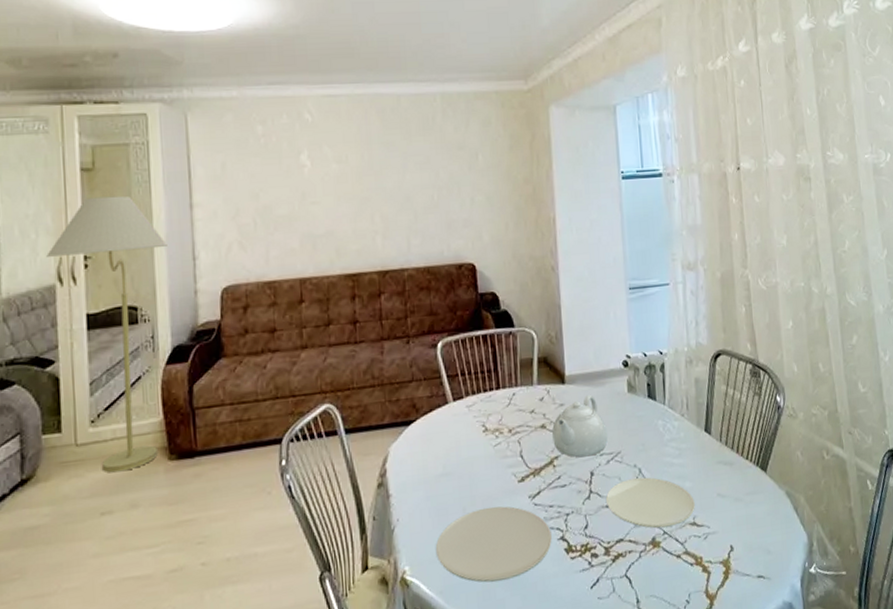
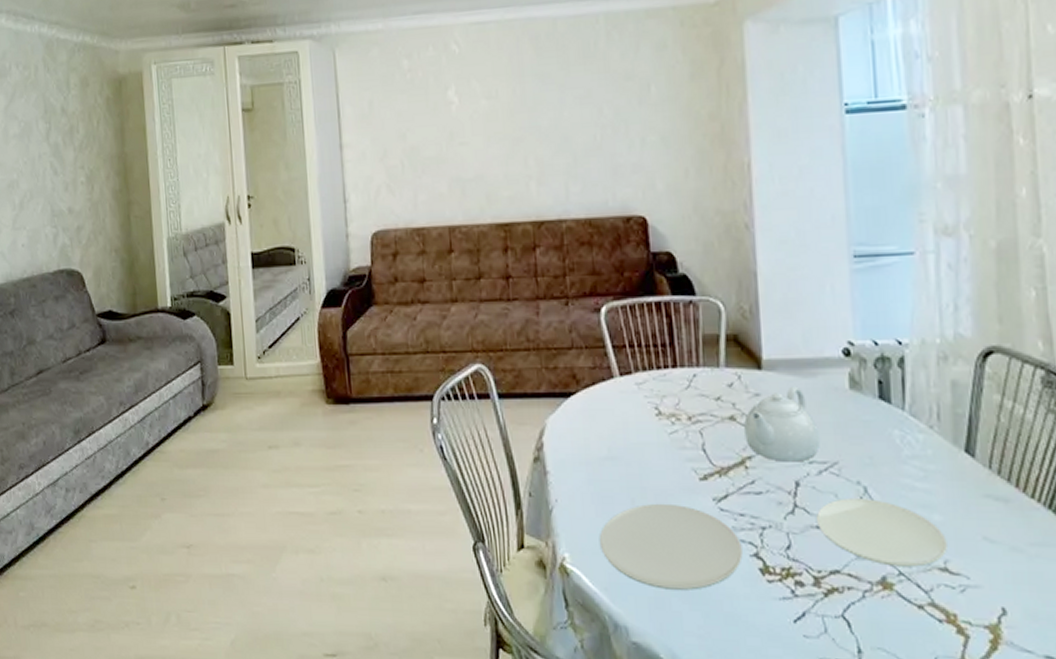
floor lamp: present [46,195,167,473] -> none [216,136,320,409]

